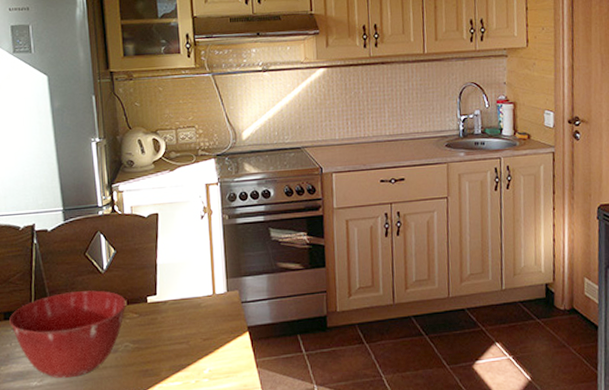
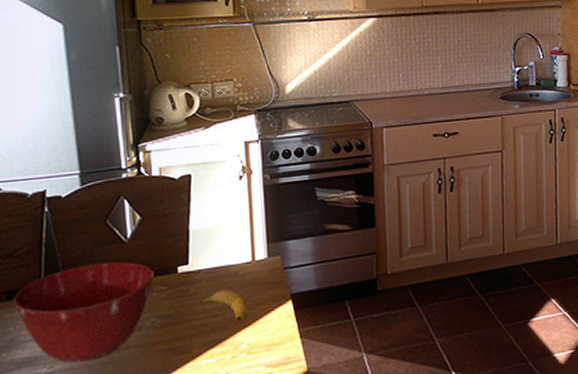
banana: none [166,318,209,349] -> present [199,288,248,321]

